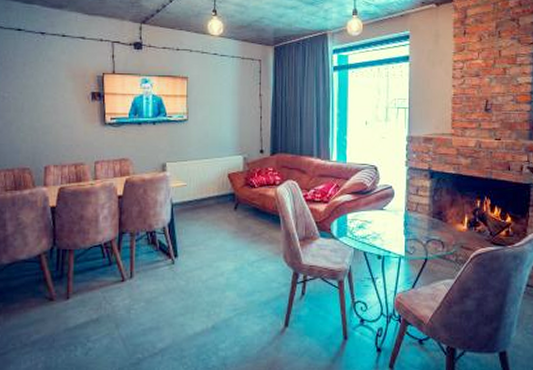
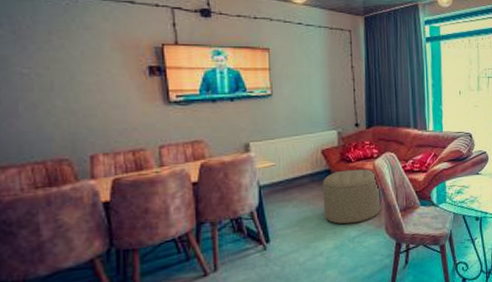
ottoman: none [226,195,281,248] -> present [322,168,381,225]

